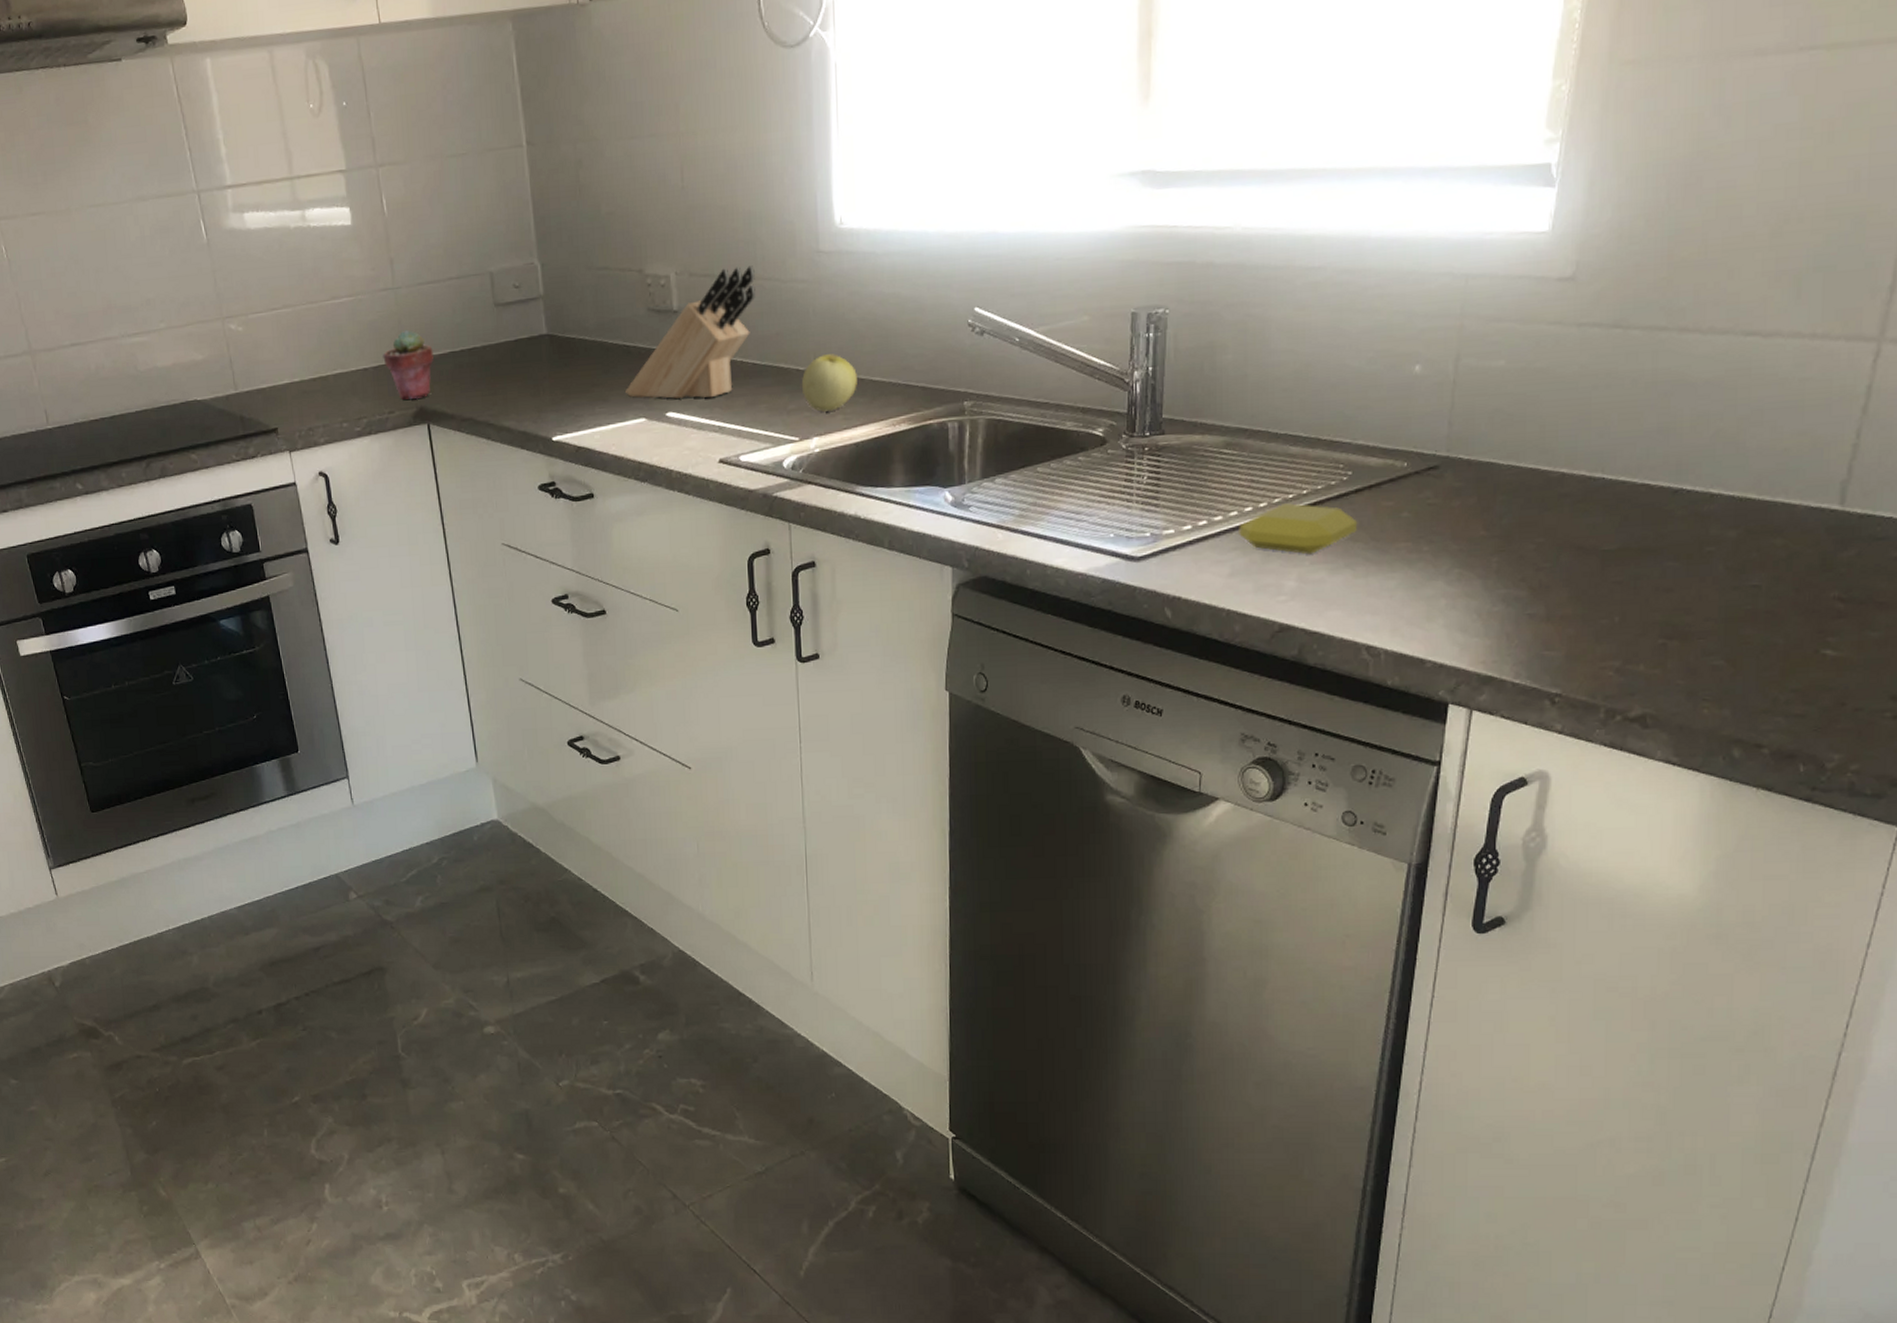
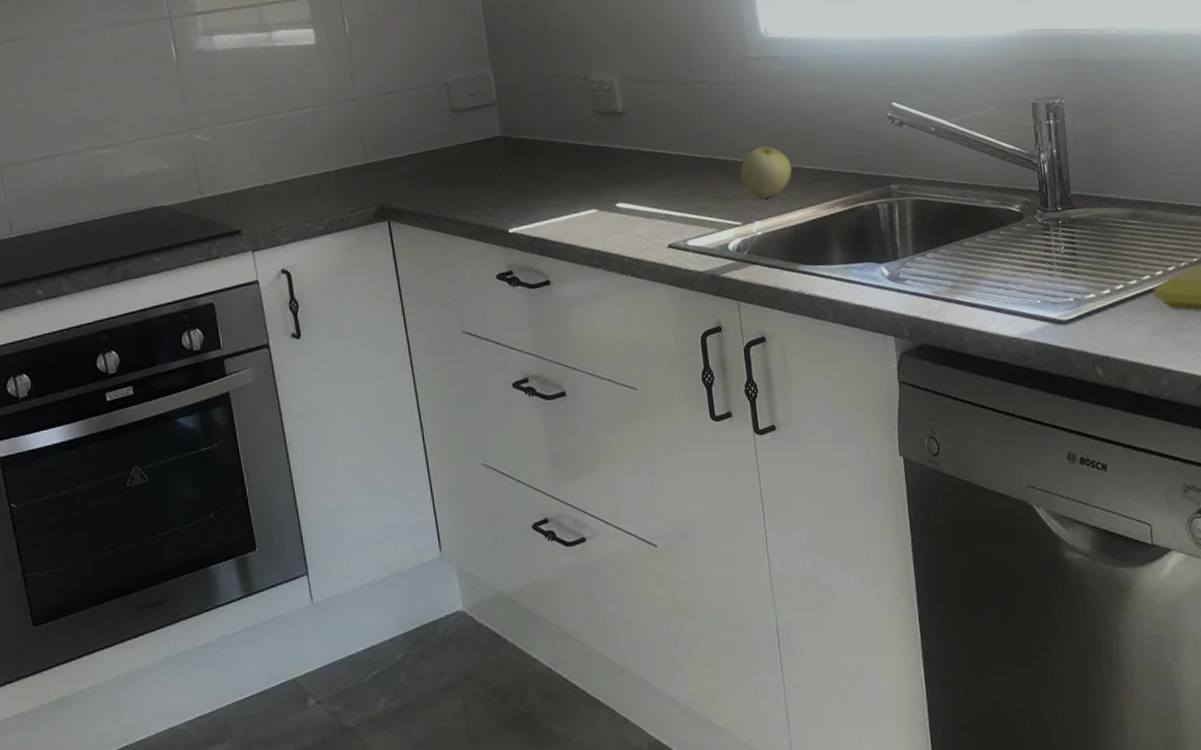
potted succulent: present [383,329,433,400] -> none [345,135,393,199]
knife block: present [625,265,756,399] -> none [577,71,693,191]

